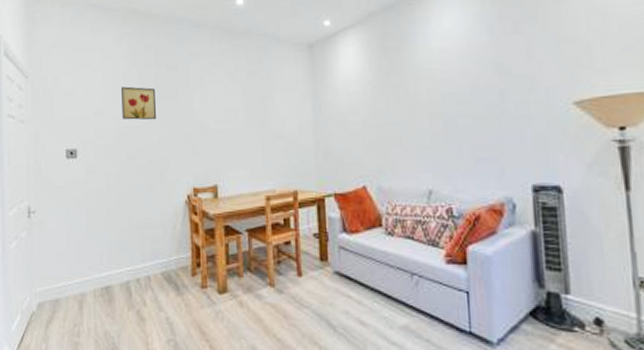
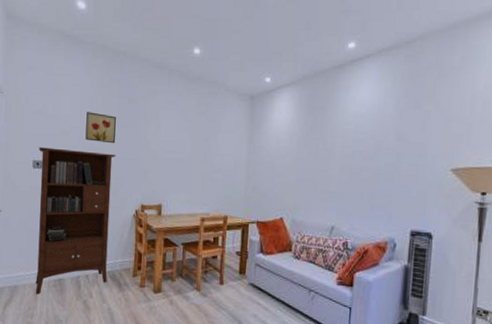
bookcase: none [71,132,162,307] -> present [35,147,116,294]

